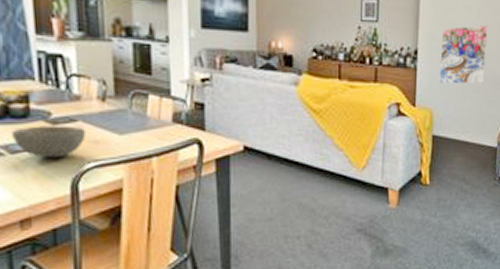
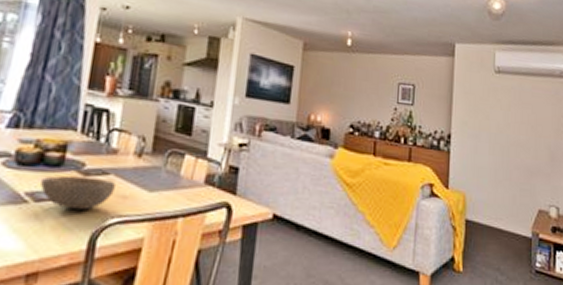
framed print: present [439,24,489,84] -> none [472,116,518,172]

